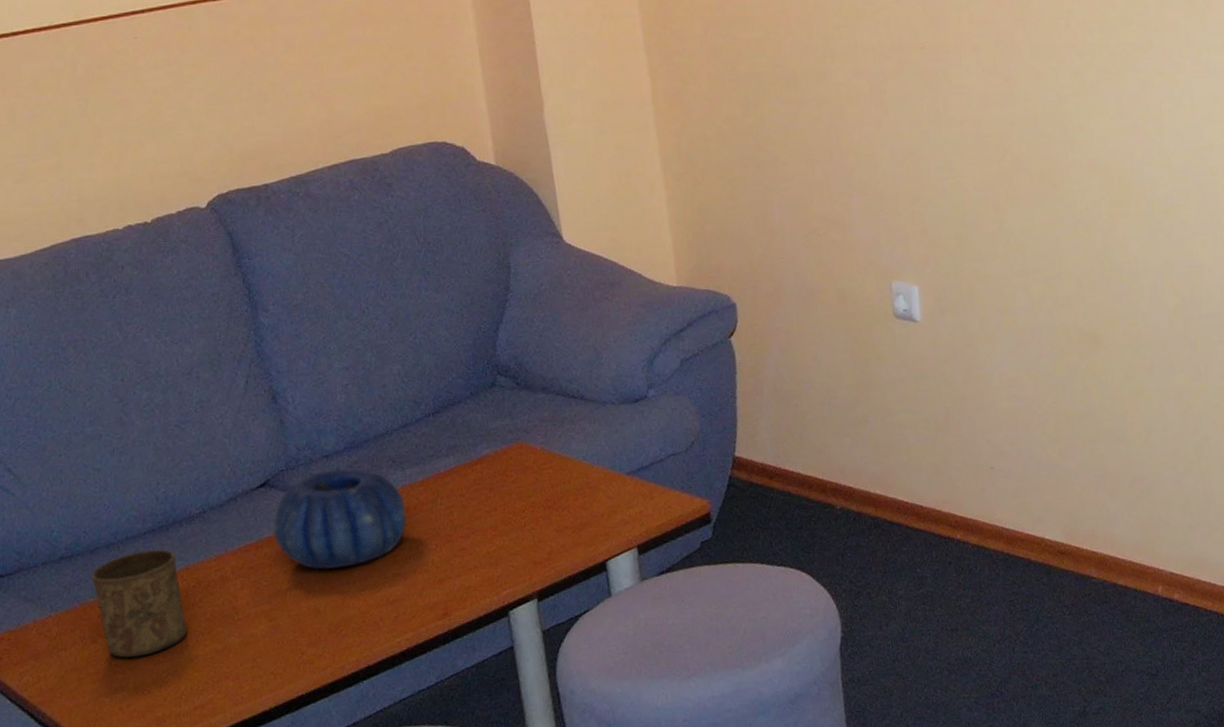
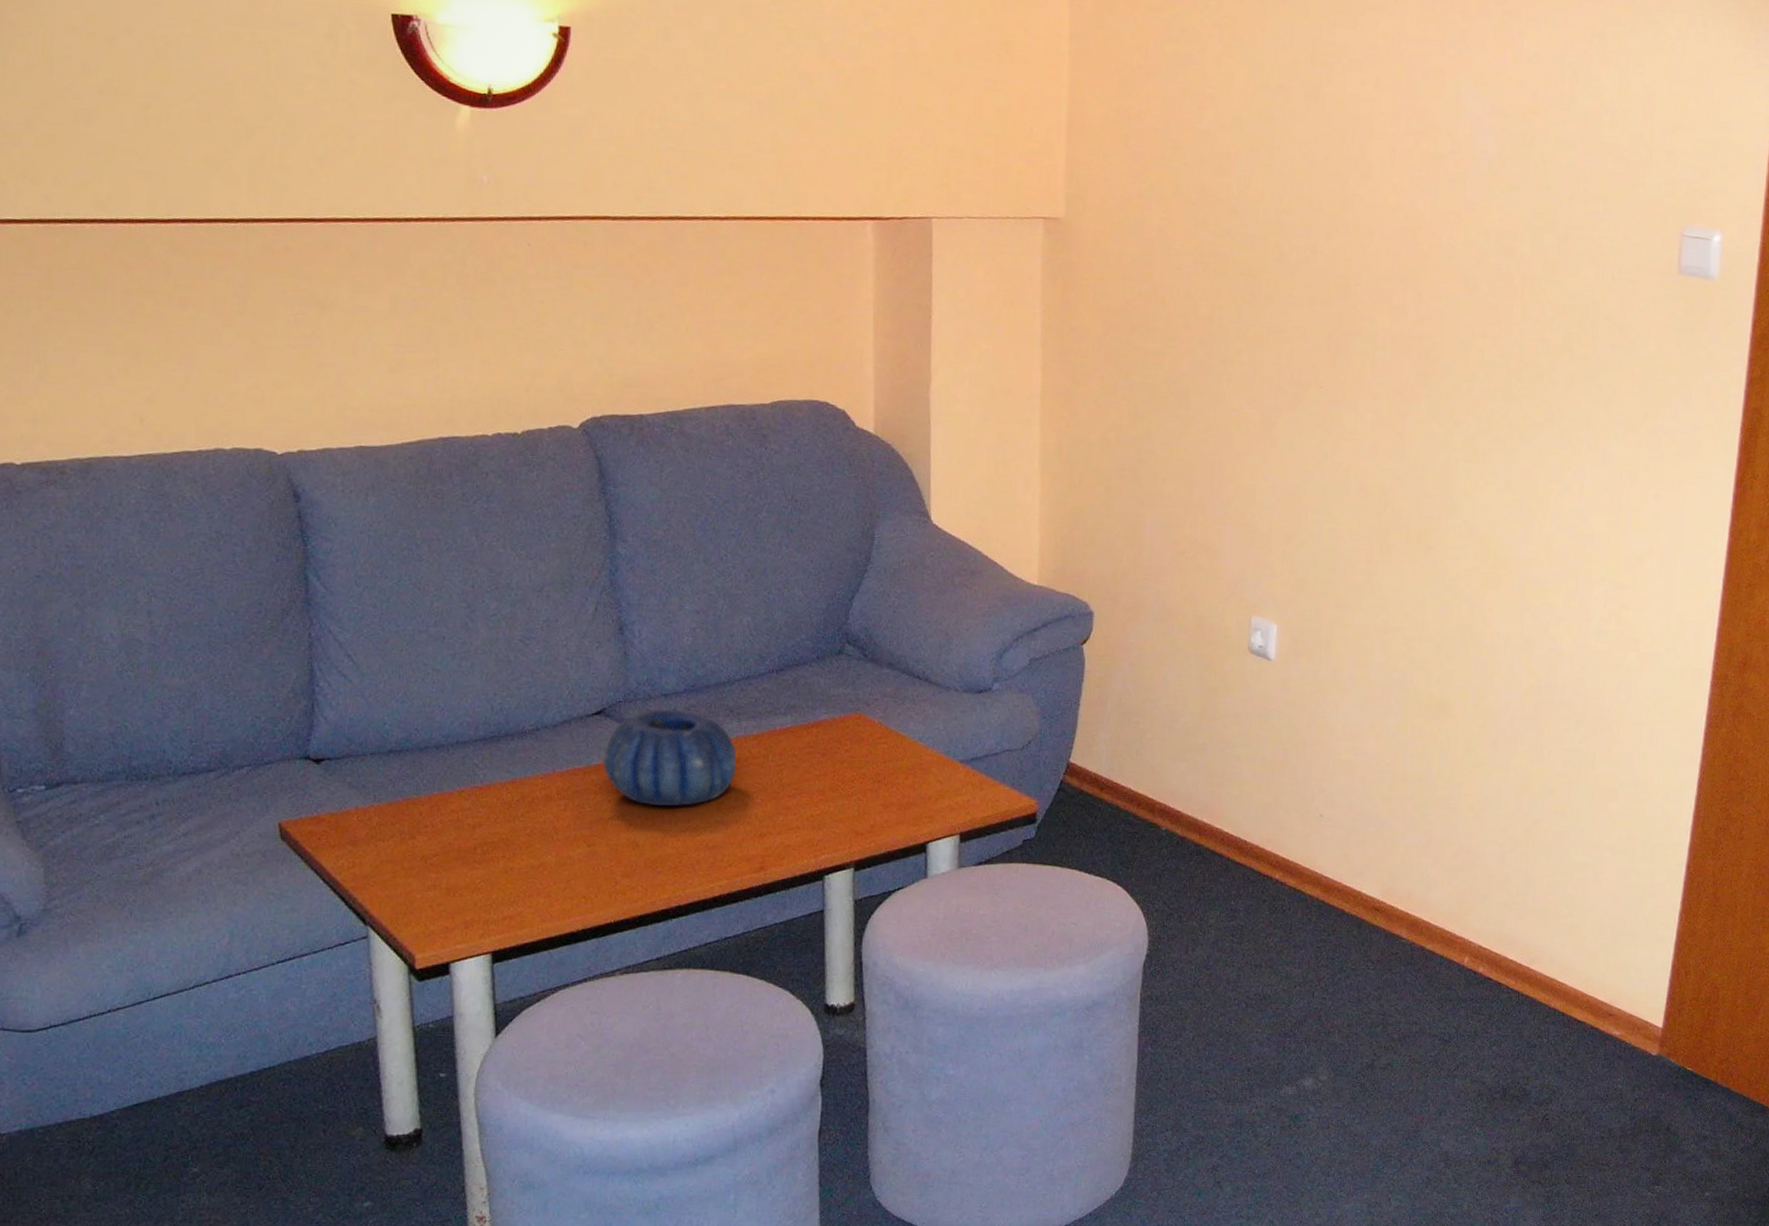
cup: present [91,548,187,658] -> none [418,757,506,860]

